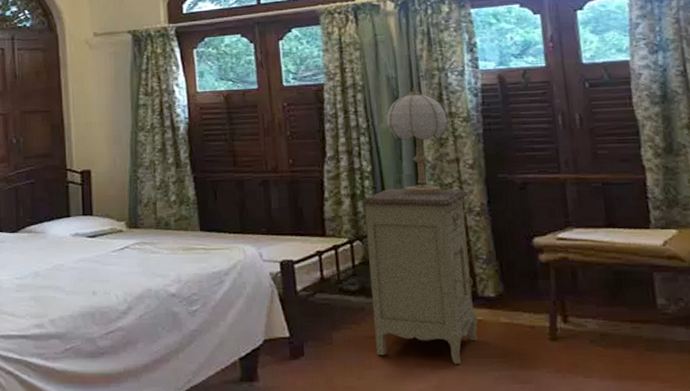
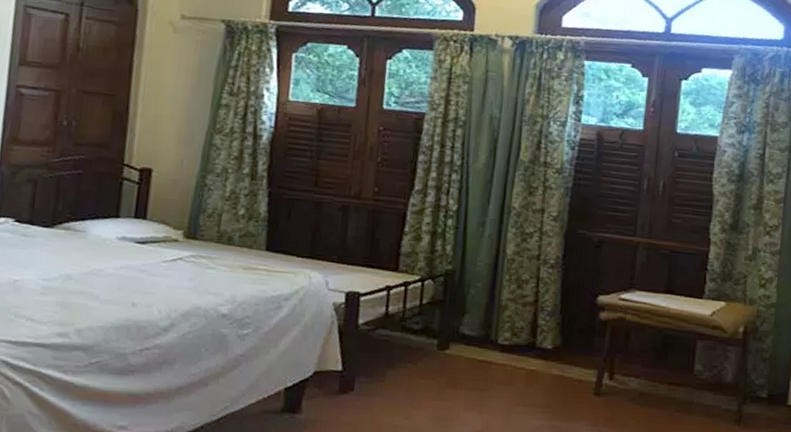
nightstand: present [363,188,478,364] -> none [427,230,546,411]
table lamp: present [386,89,448,195] -> none [481,132,542,242]

